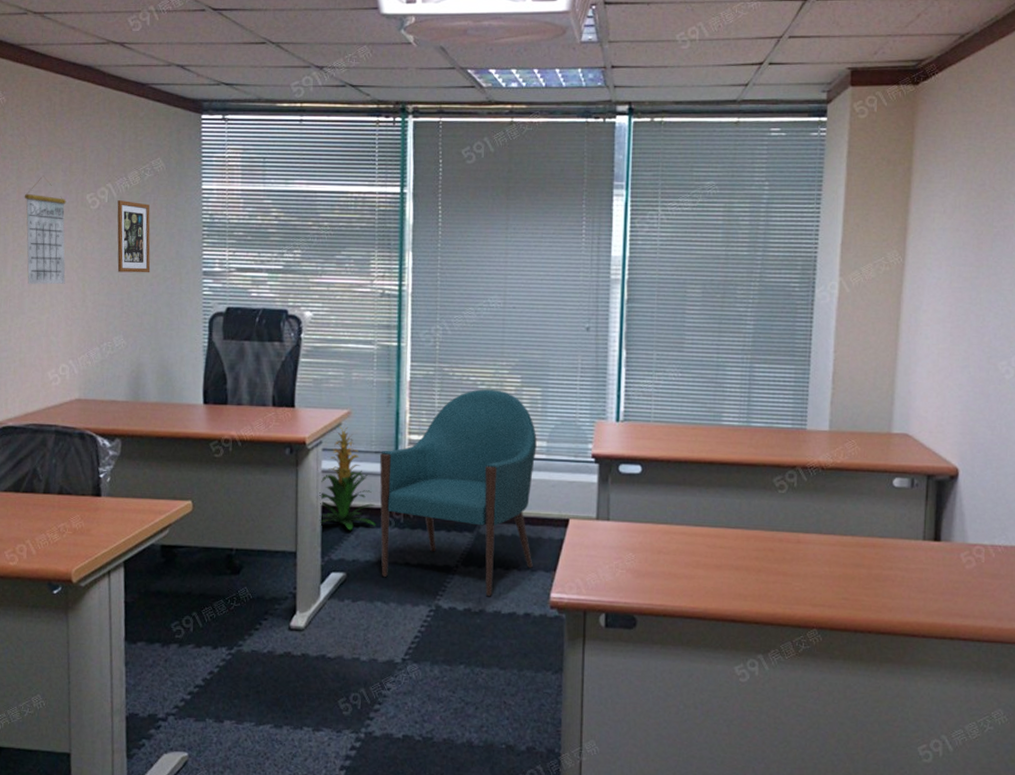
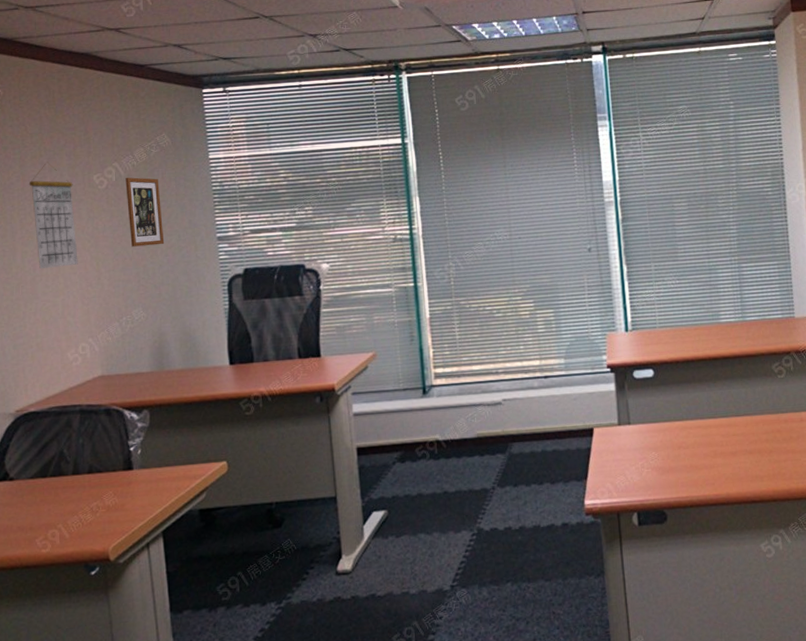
indoor plant: present [319,426,376,531] -> none [353,369,412,469]
chair: present [379,389,537,597] -> none [408,316,565,513]

